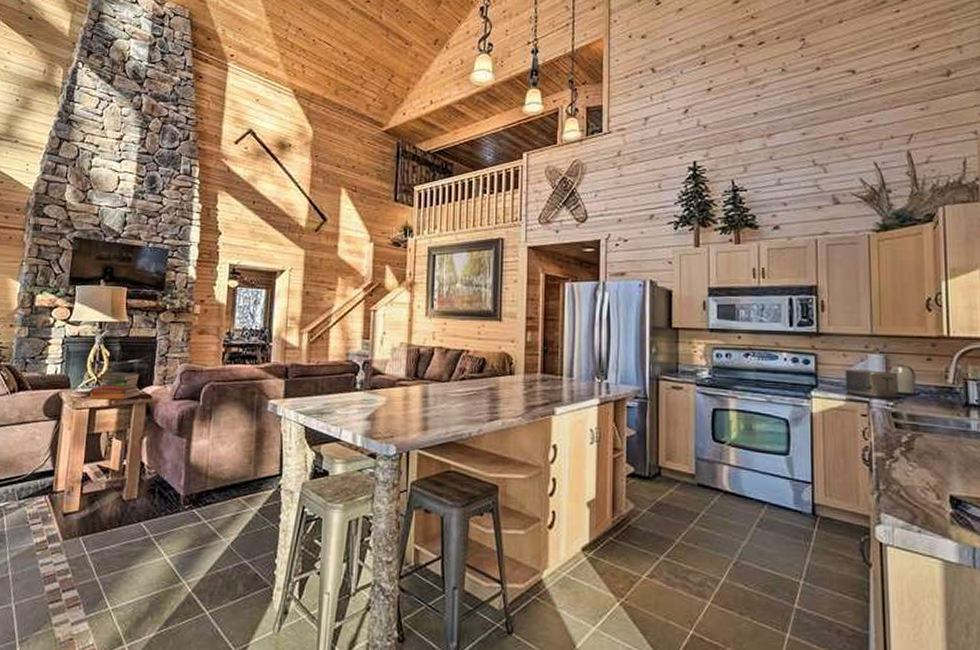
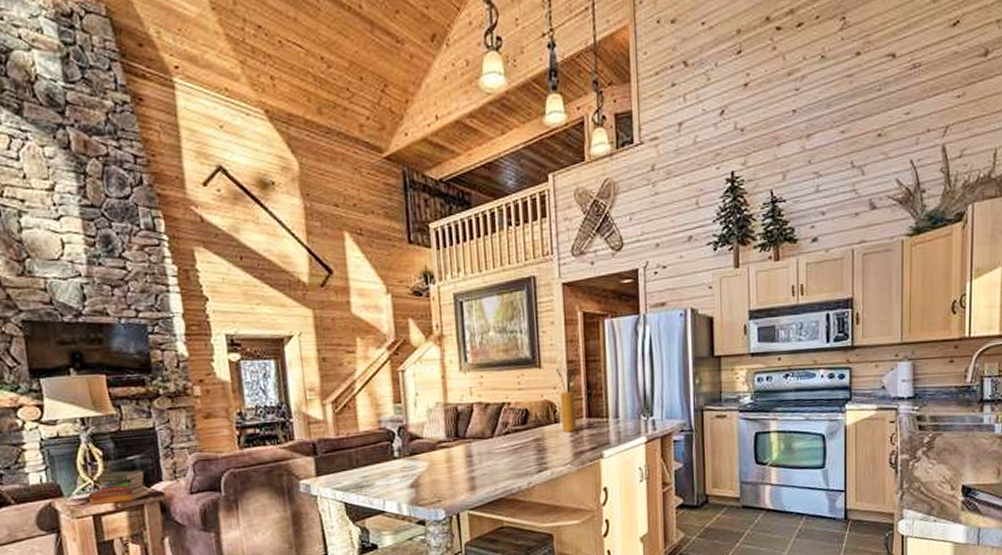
vase: none [516,313,540,386] -> present [556,356,581,433]
toaster: present [845,369,898,400] -> none [876,377,923,406]
kettle: present [890,364,916,397] -> none [917,368,939,400]

